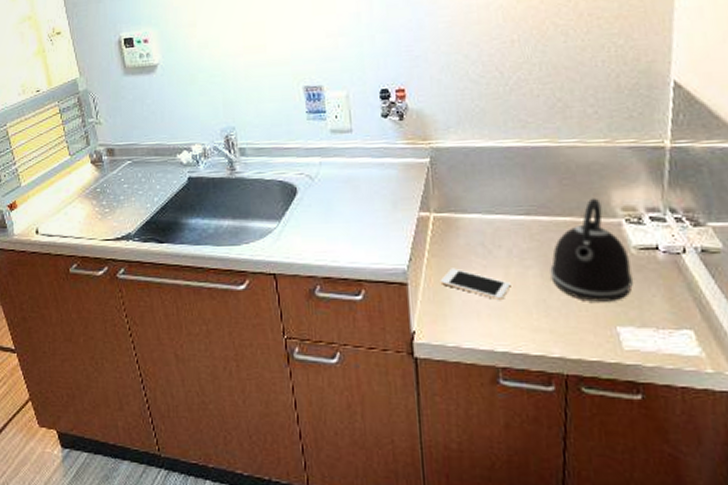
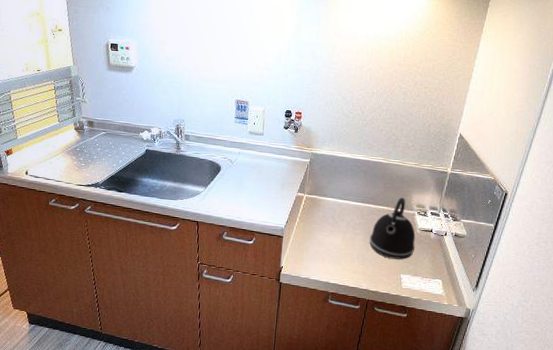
cell phone: present [440,268,511,299] -> none [303,230,345,252]

